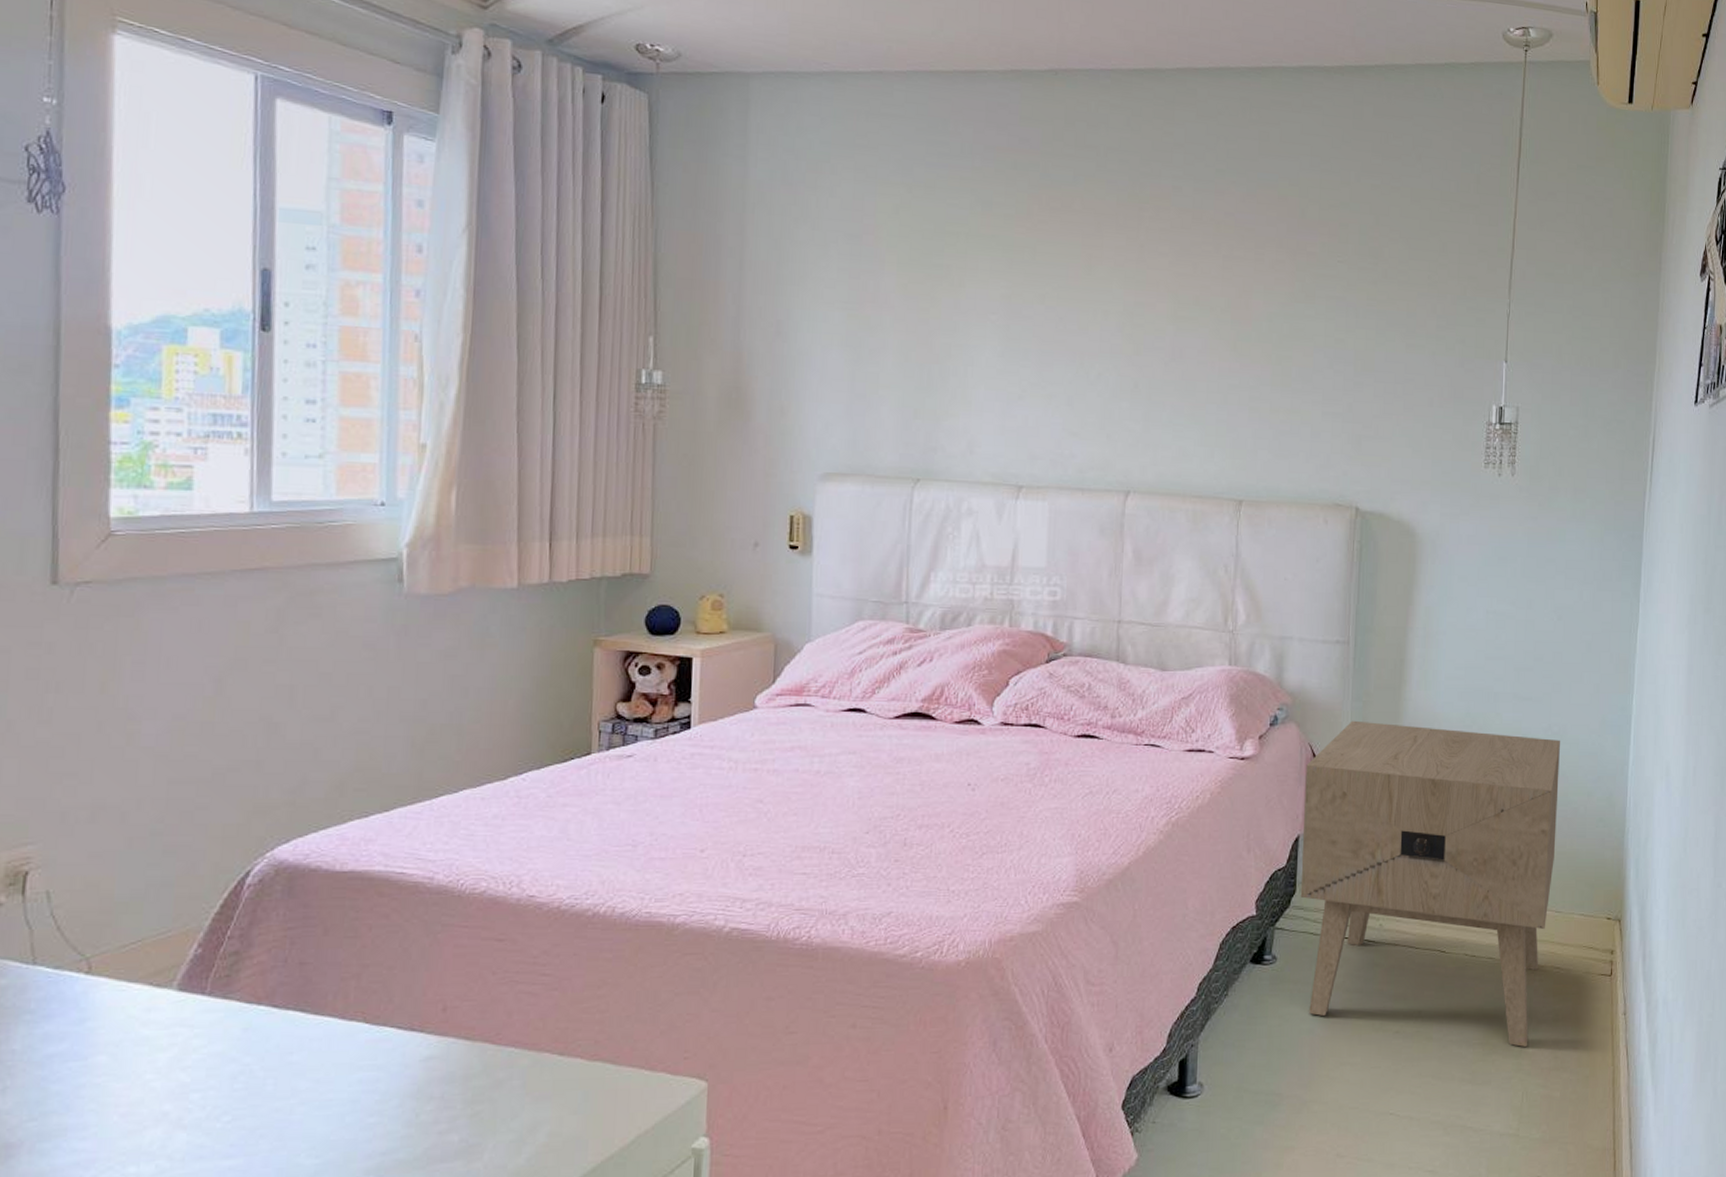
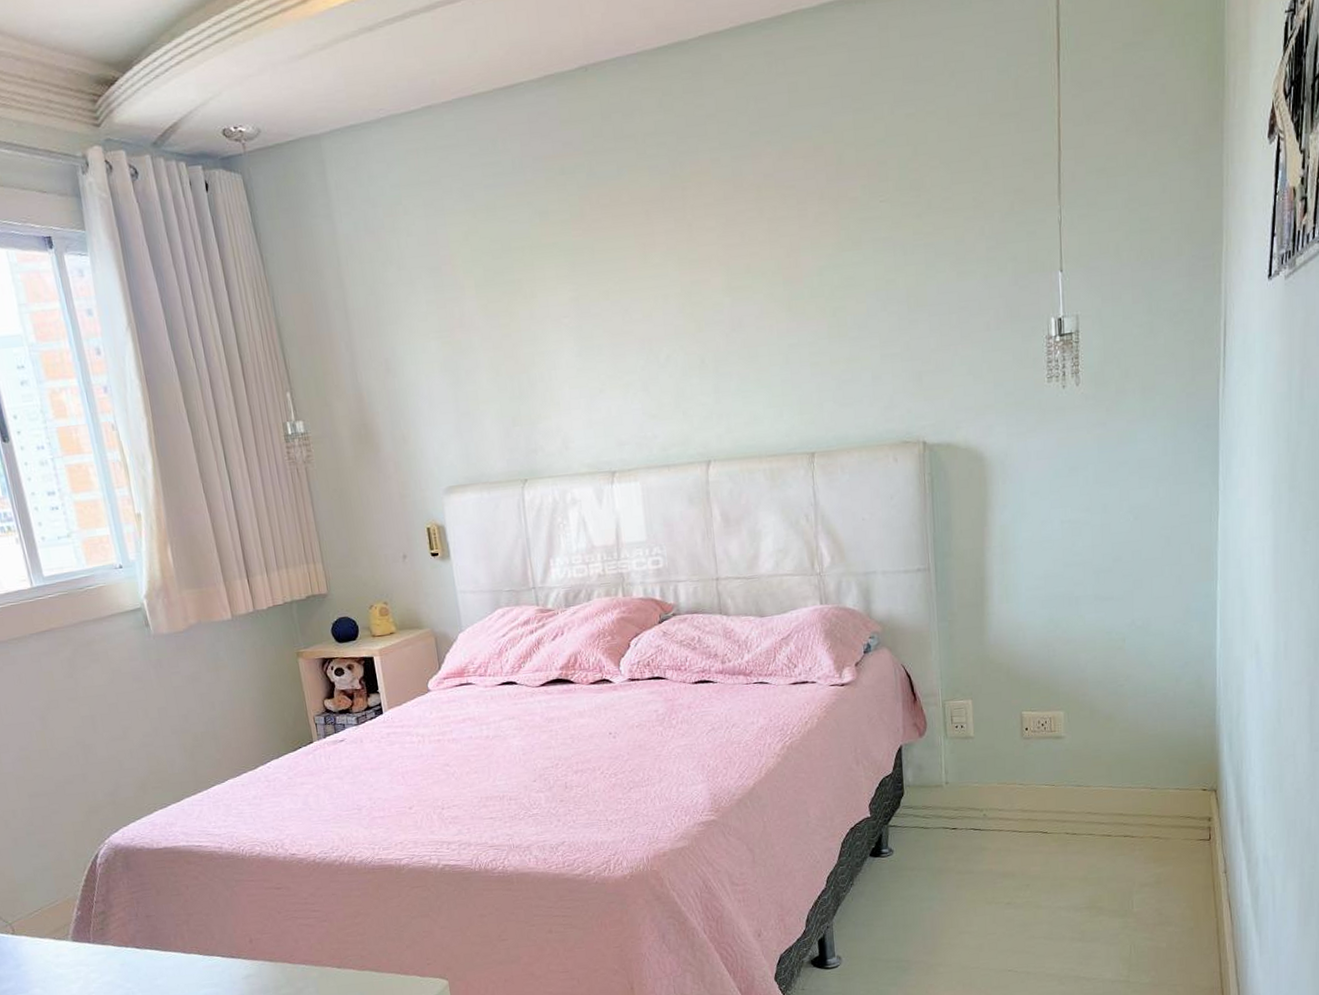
nightstand: present [1300,720,1560,1047] -> none [901,632,1147,908]

